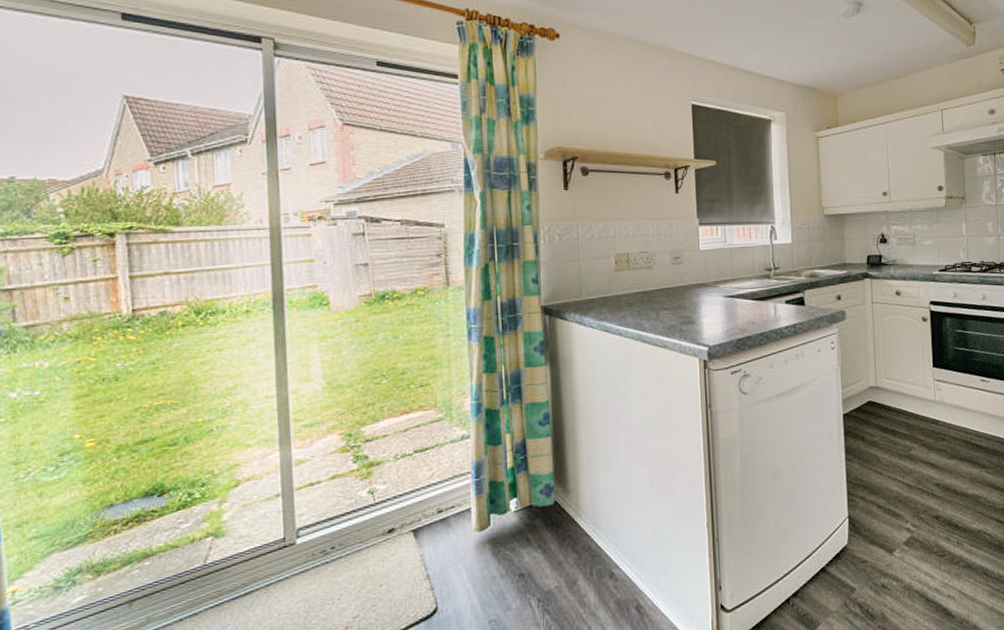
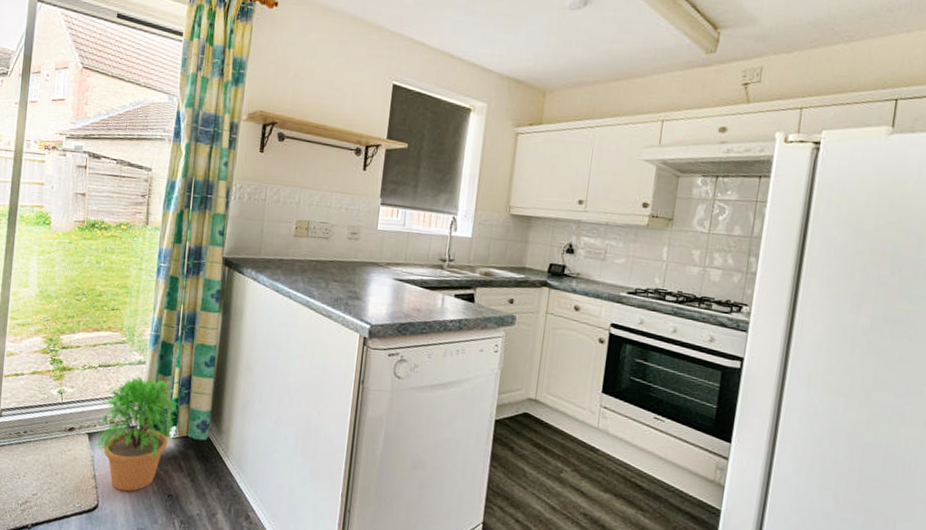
potted plant: none [422,450,518,585] -> present [95,376,179,492]

